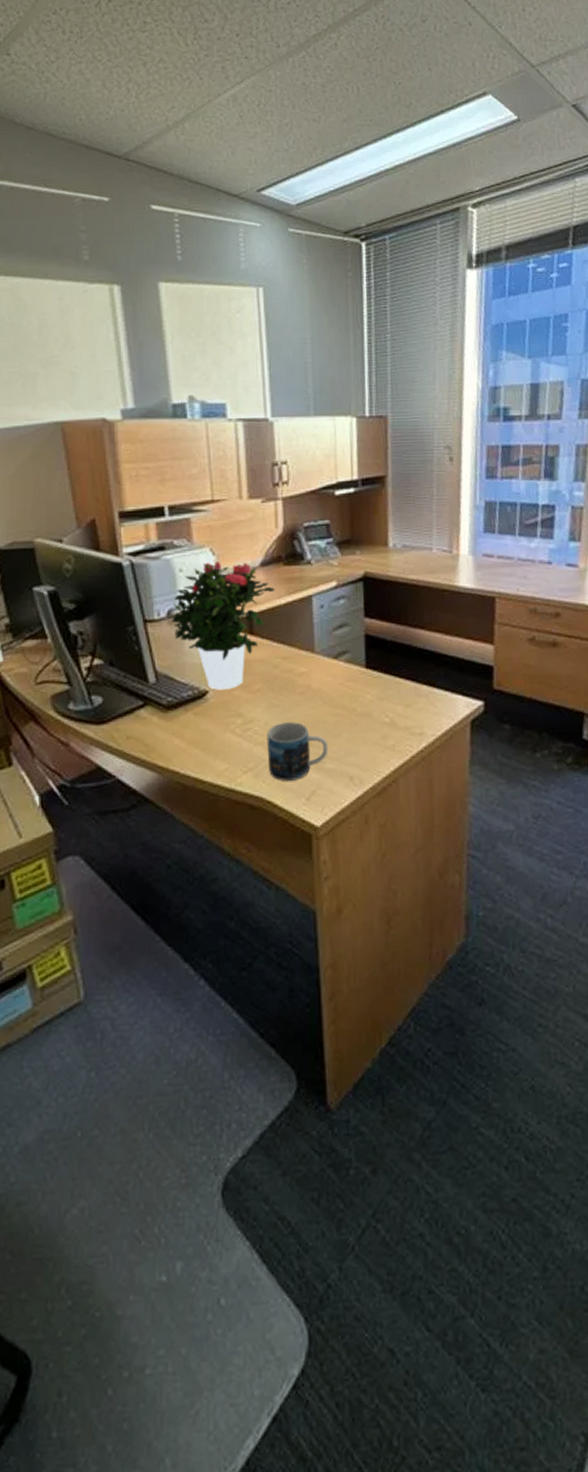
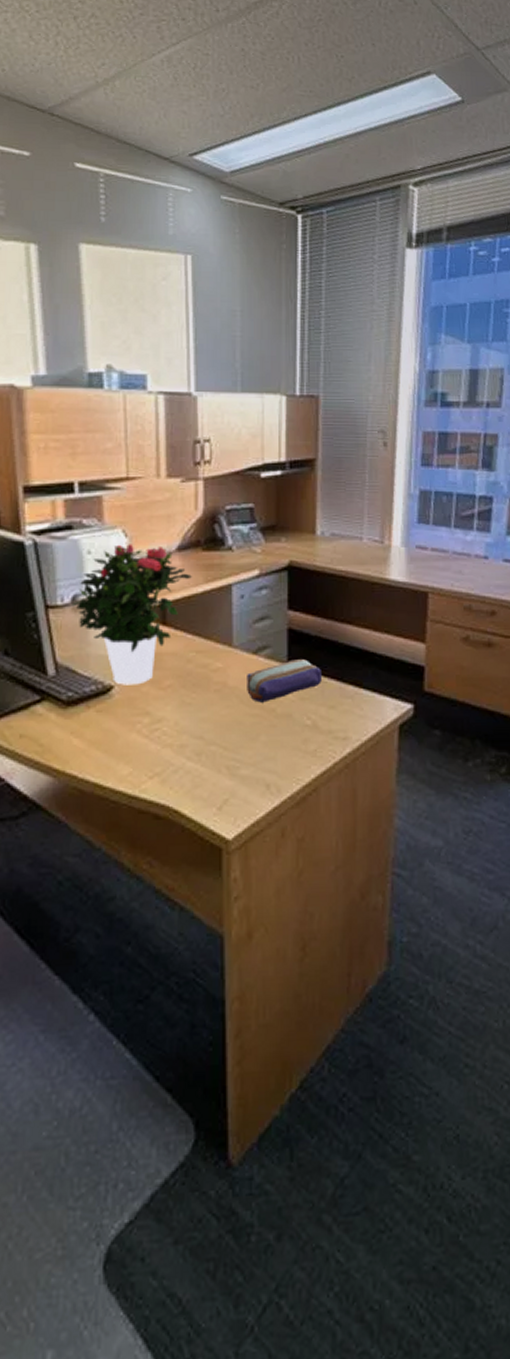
mug: present [267,722,329,781] -> none [176,722,244,788]
pencil case: none [329,662,399,703] -> present [247,659,323,703]

